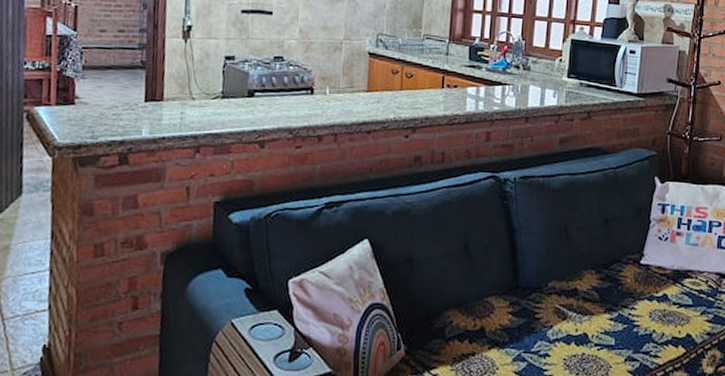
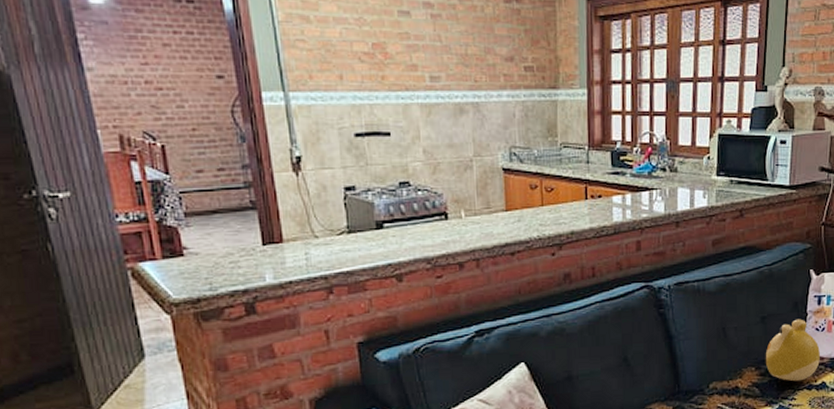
plush toy: none [606,225,662,291] -> present [765,319,820,382]

